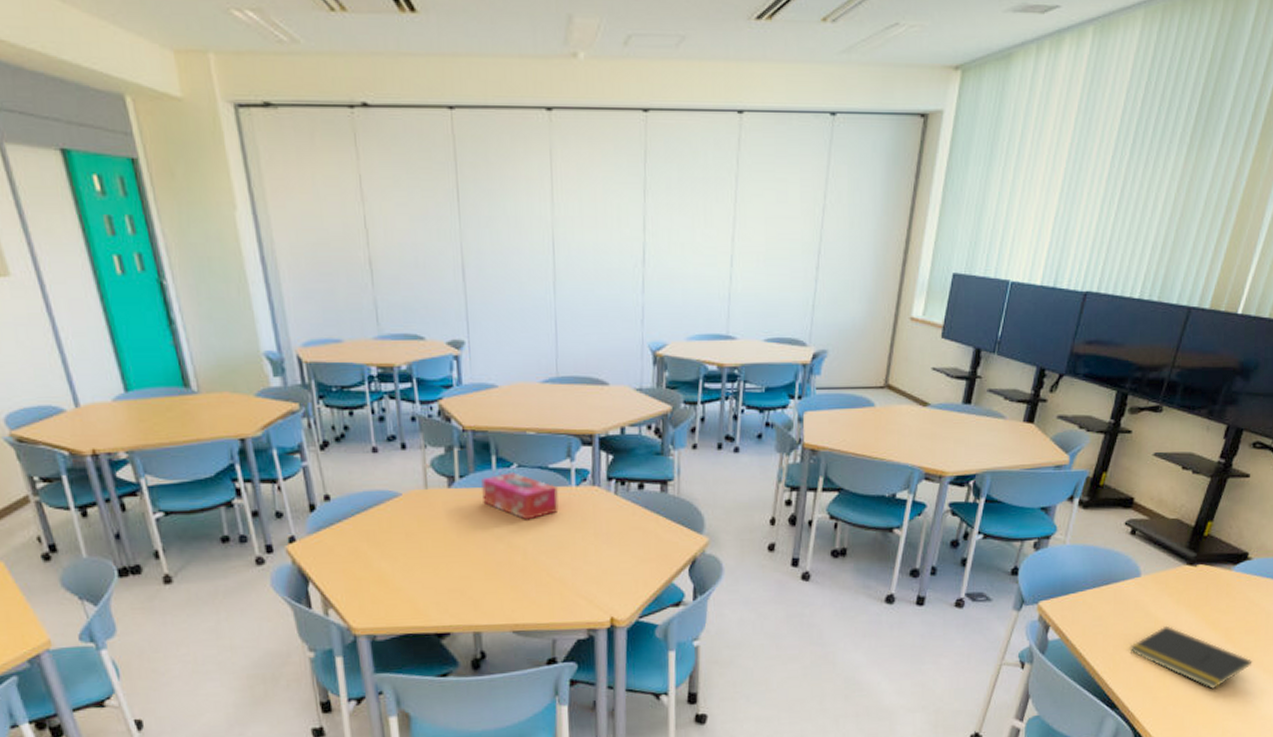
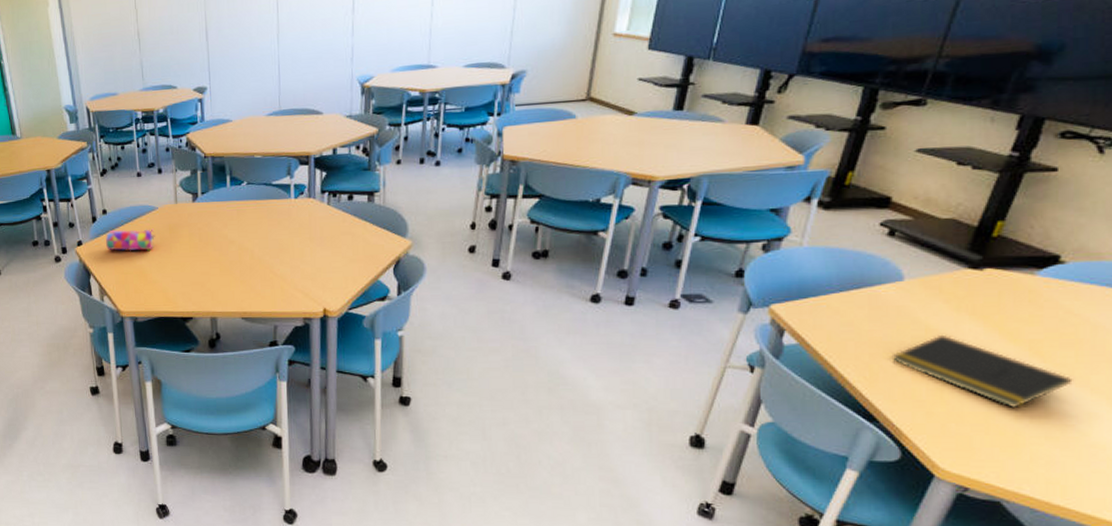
pencil case: none [329,521,398,550] -> present [105,229,155,251]
tissue box: present [481,472,559,520] -> none [218,189,280,227]

